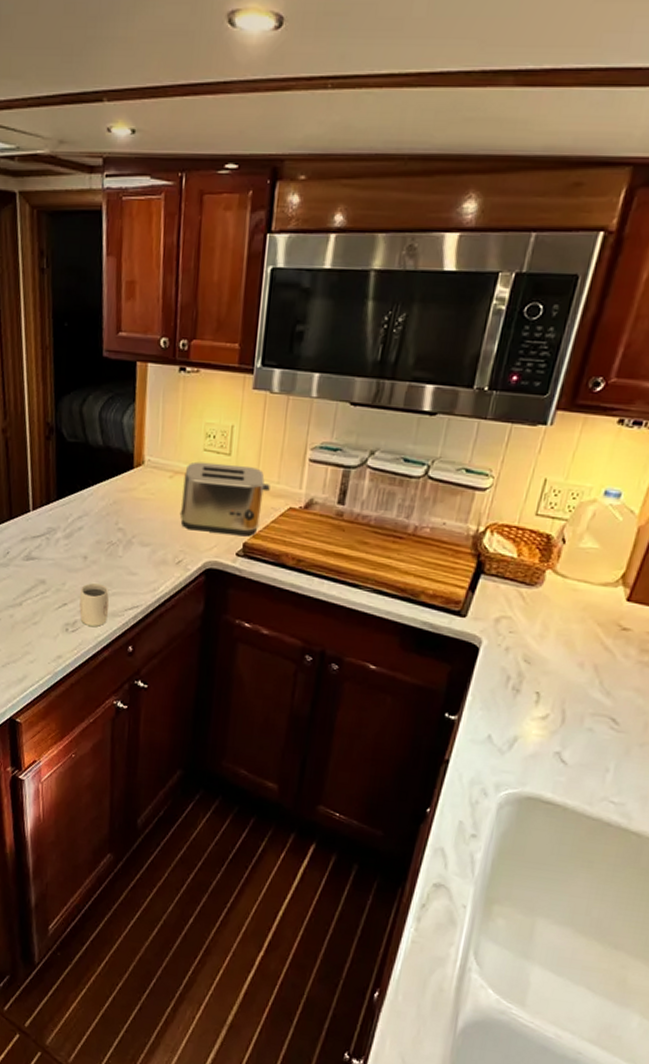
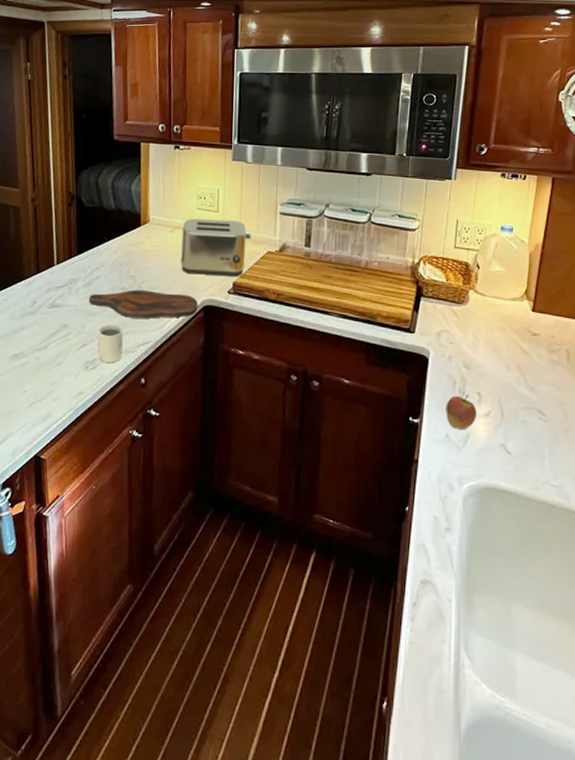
cutting board: none [69,545,199,581] -> present [88,289,198,319]
fruit: none [491,693,531,732] -> present [446,394,476,429]

